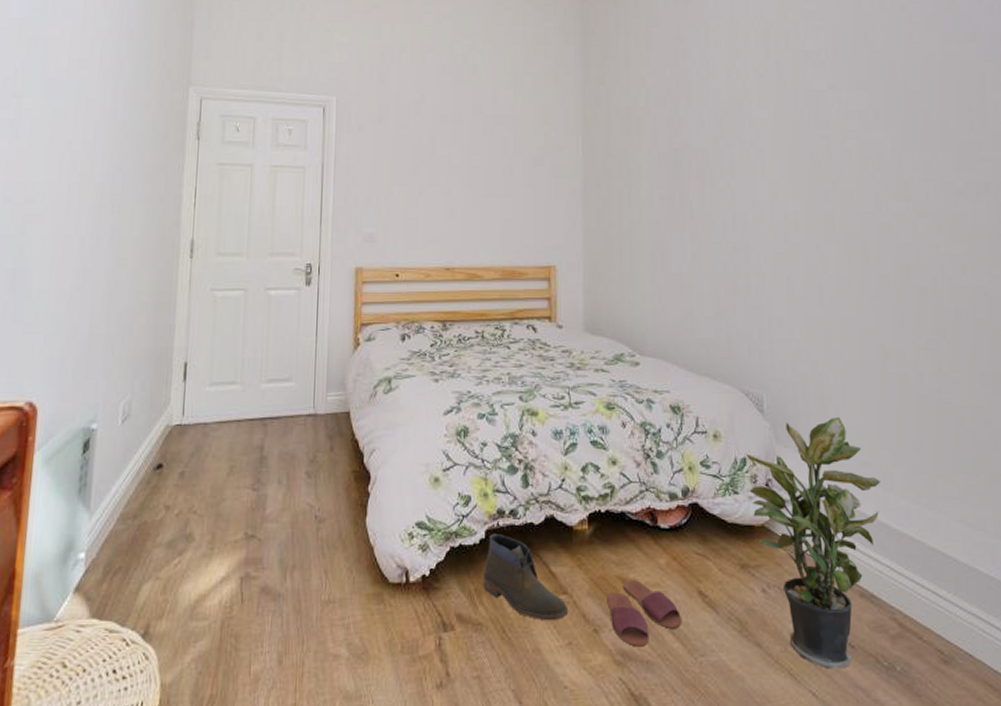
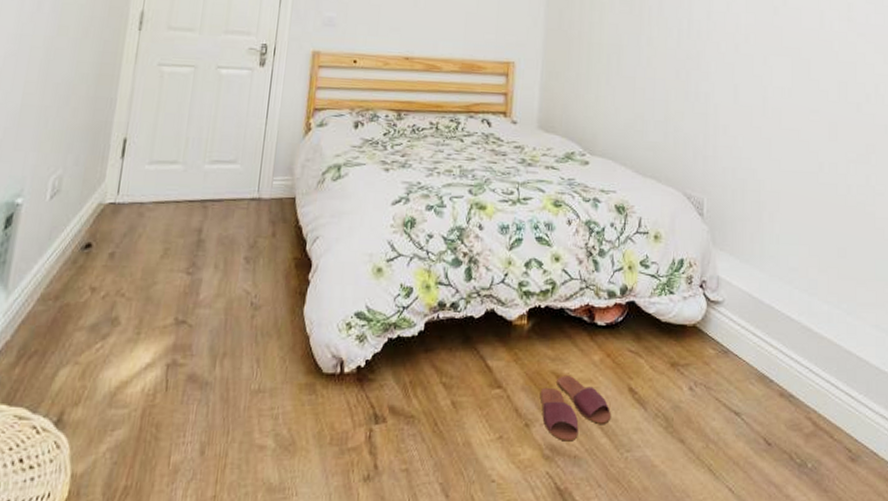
boot: present [483,533,569,621] -> none [418,325,502,415]
potted plant: present [745,416,881,669] -> none [683,223,807,465]

